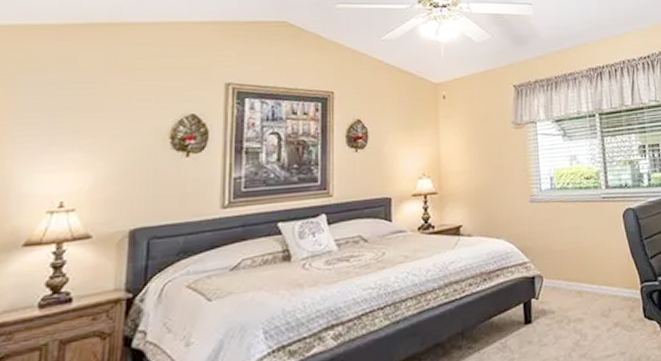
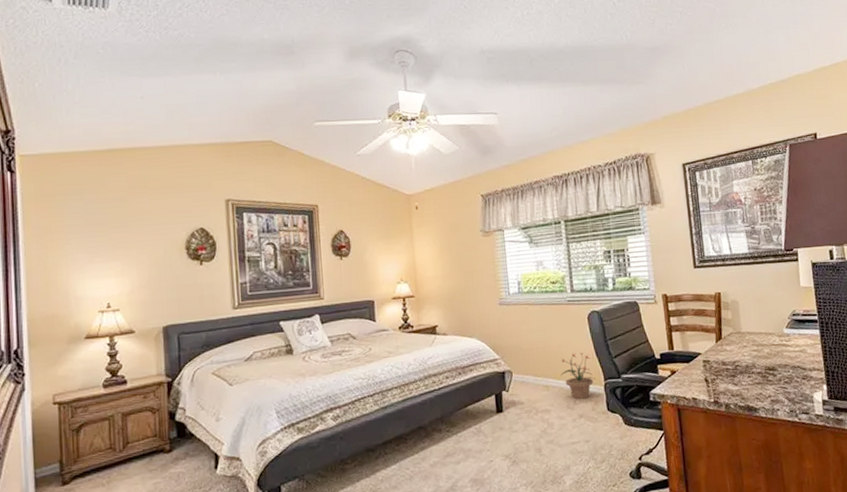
potted plant: none [594,253,631,306] -> present [560,352,595,399]

